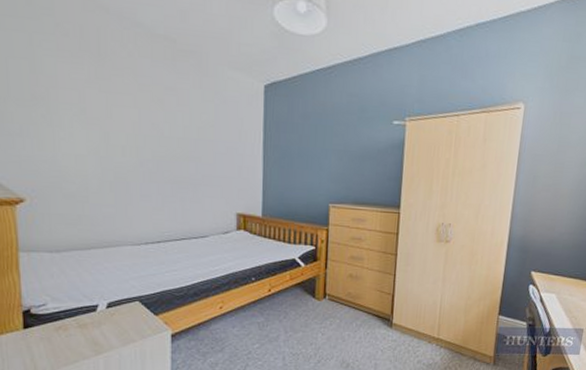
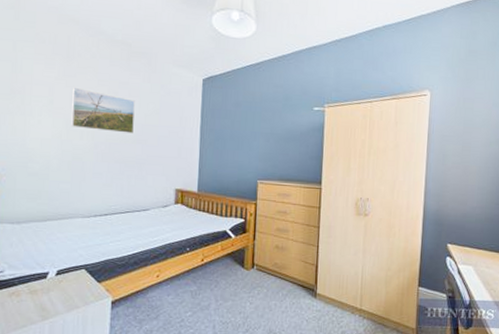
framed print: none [108,92,186,150] -> present [71,87,135,134]

